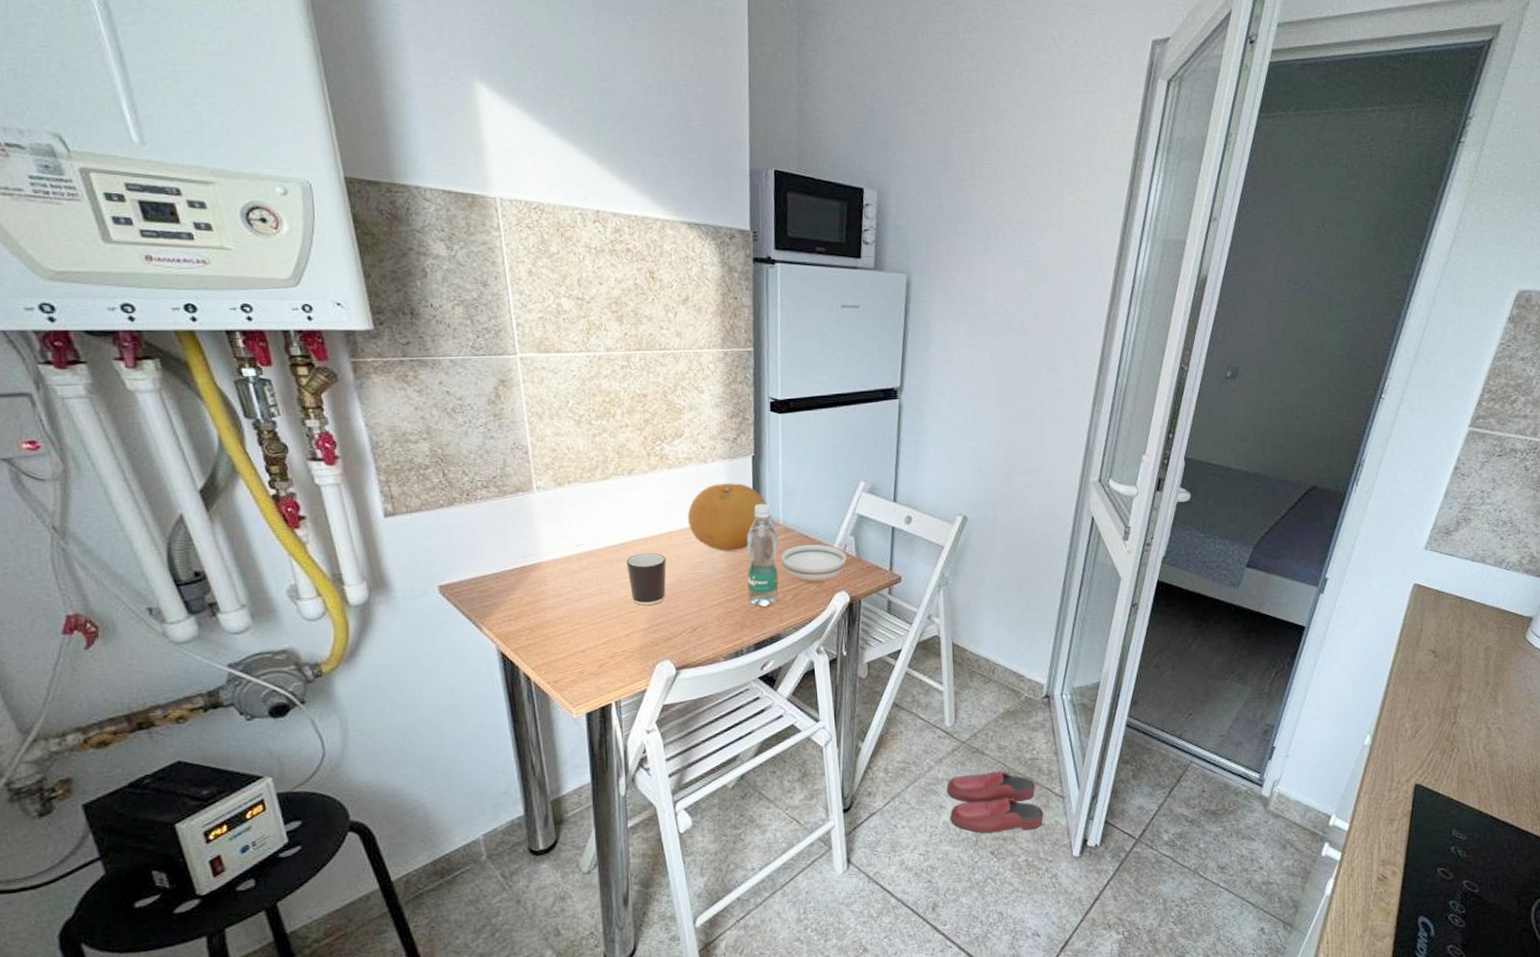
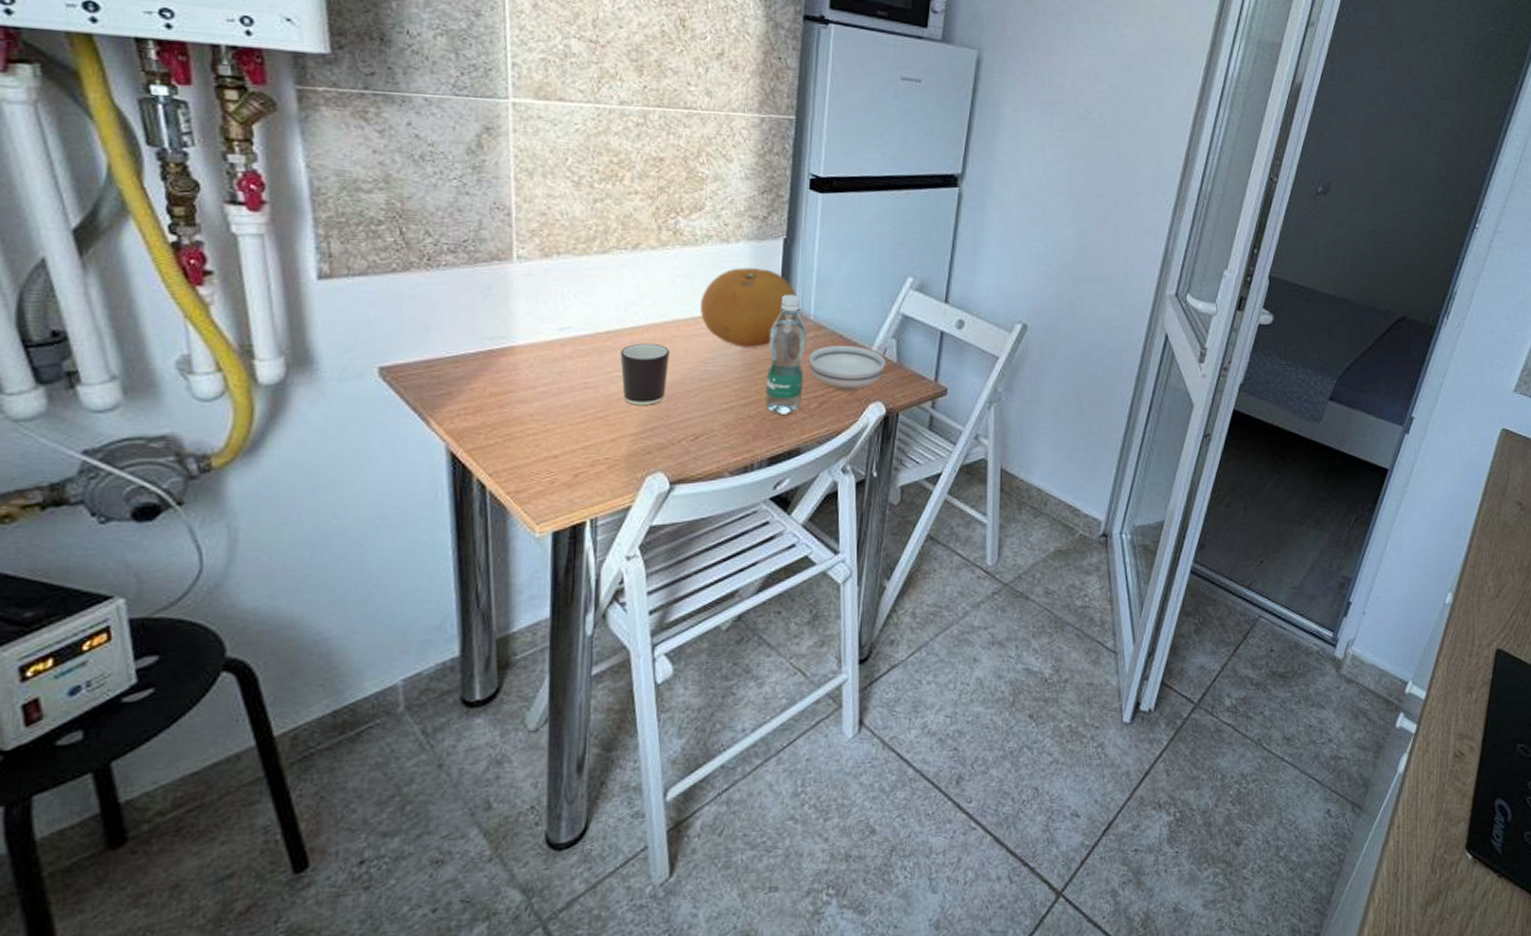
slippers: present [947,771,1044,834] -> none [983,619,1092,694]

